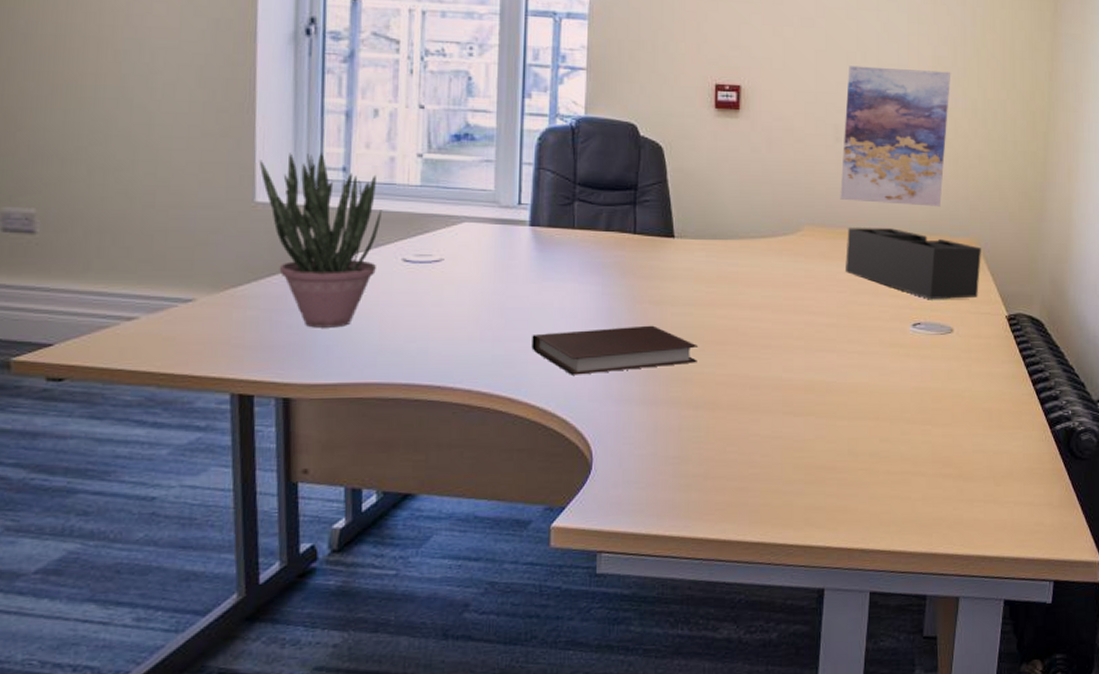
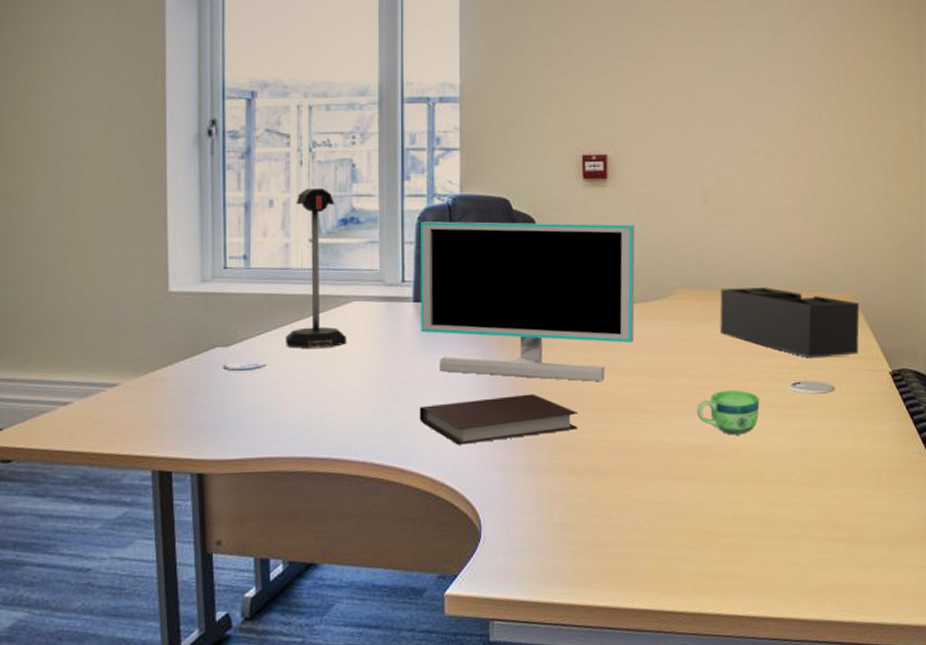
potted plant: present [259,152,383,328] -> none [171,243,280,407]
desk lamp: none [387,100,455,271] -> present [285,188,347,349]
monitor: none [537,143,765,316] -> present [420,221,635,382]
cup: none [818,329,880,373] -> present [696,390,760,435]
wall art: present [840,65,951,207] -> none [710,127,817,264]

